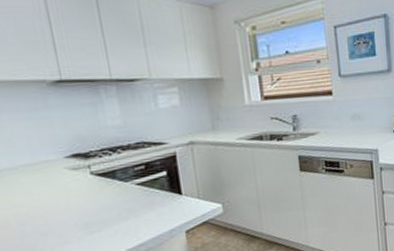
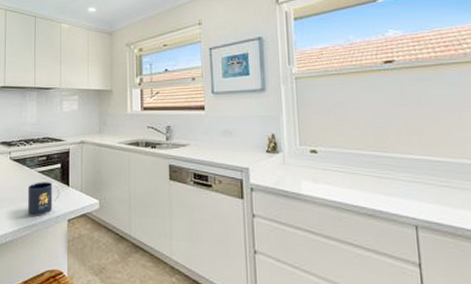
mug: none [124,193,172,236] -> present [27,182,60,216]

